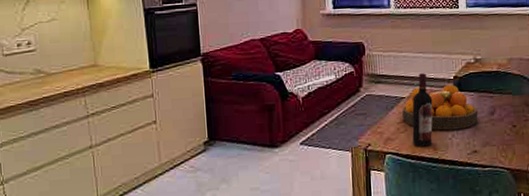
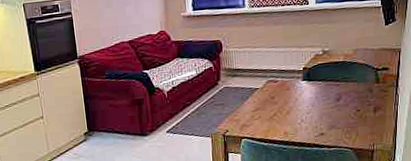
fruit bowl: present [402,85,478,130] -> none [256,75,325,116]
wine bottle: present [412,73,433,147] -> none [265,66,284,132]

